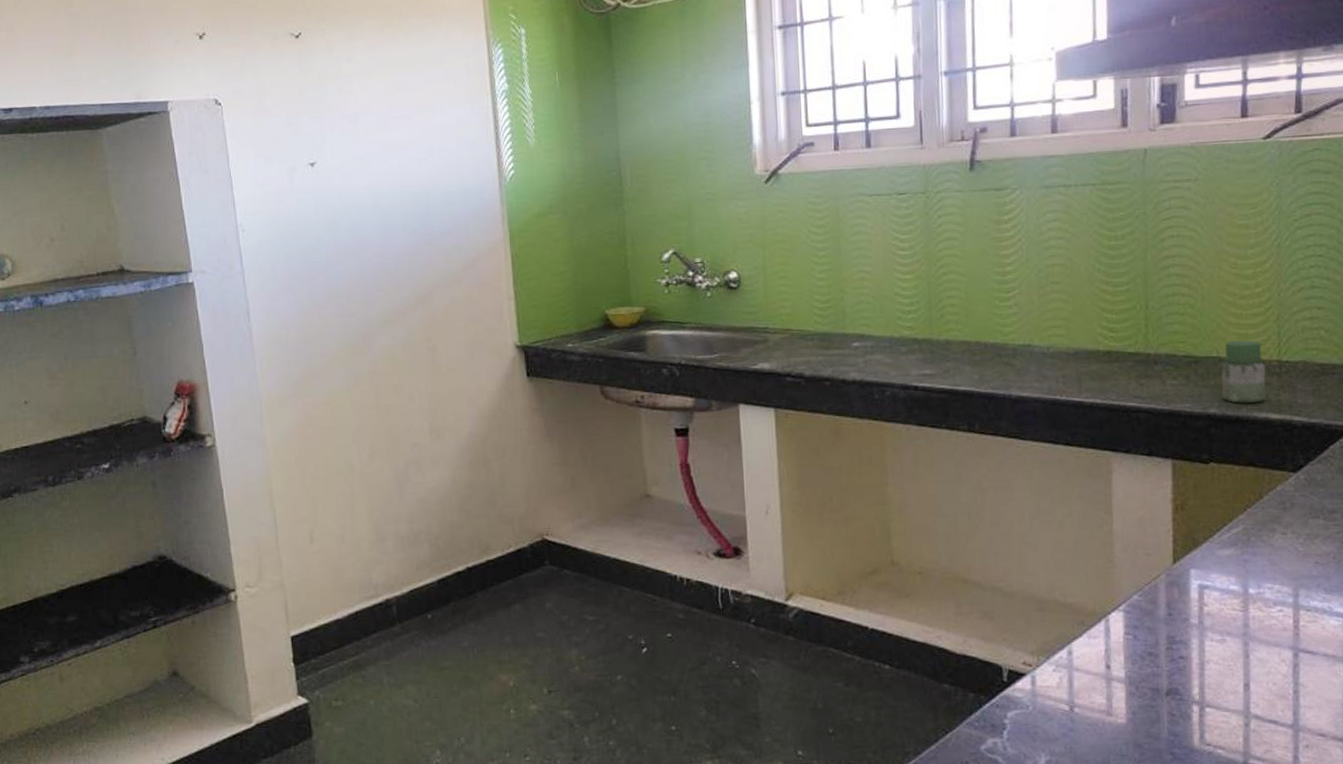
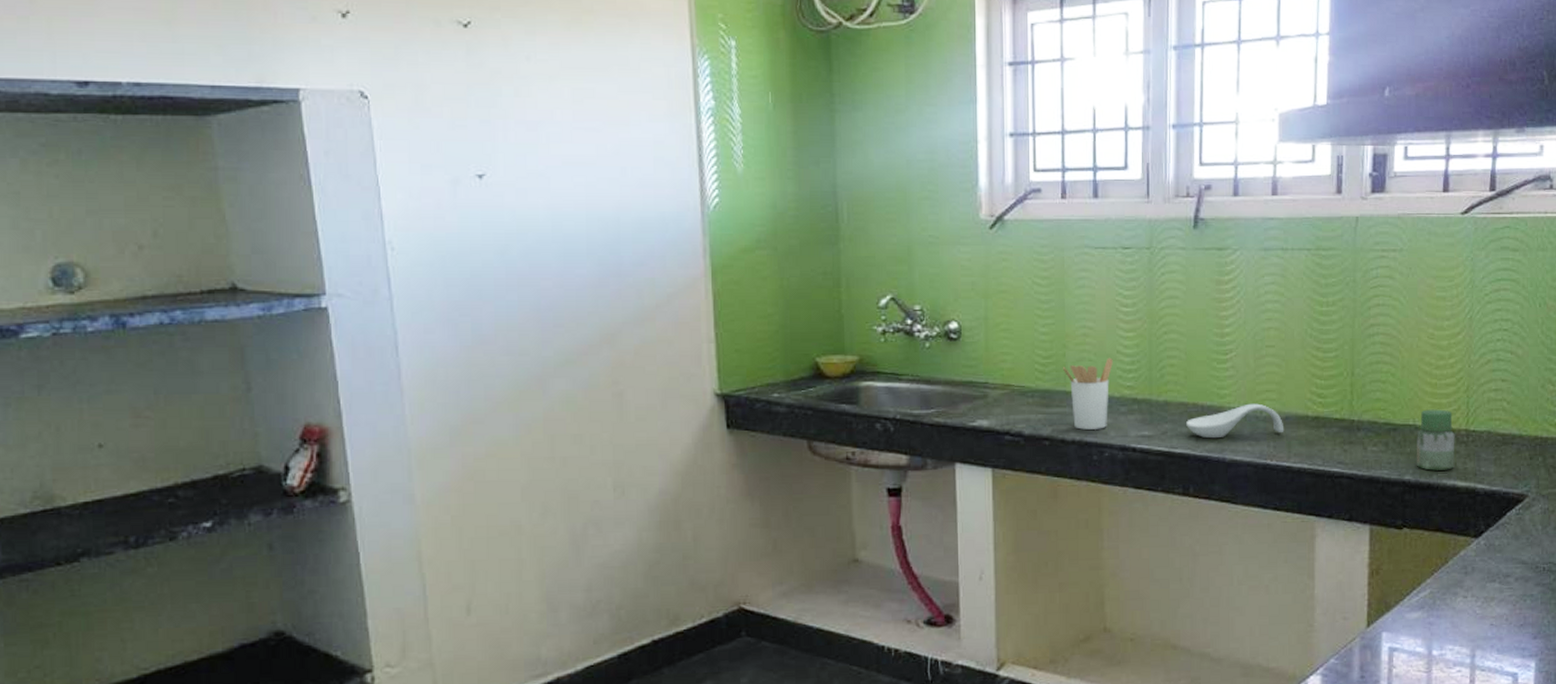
utensil holder: none [840,300,892,370] -> present [1062,357,1113,430]
spoon rest: none [968,339,1074,376] -> present [1185,403,1284,439]

